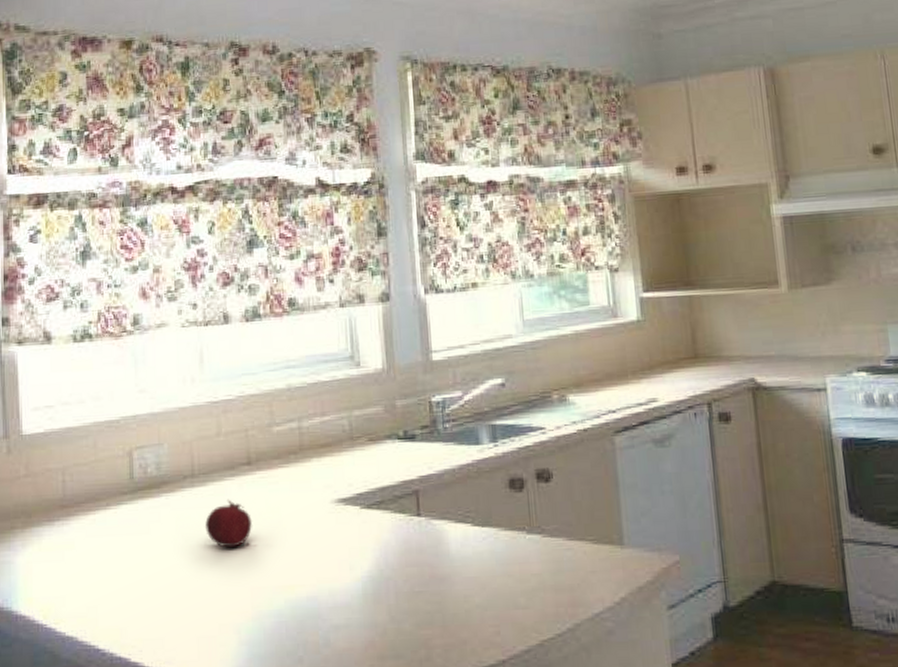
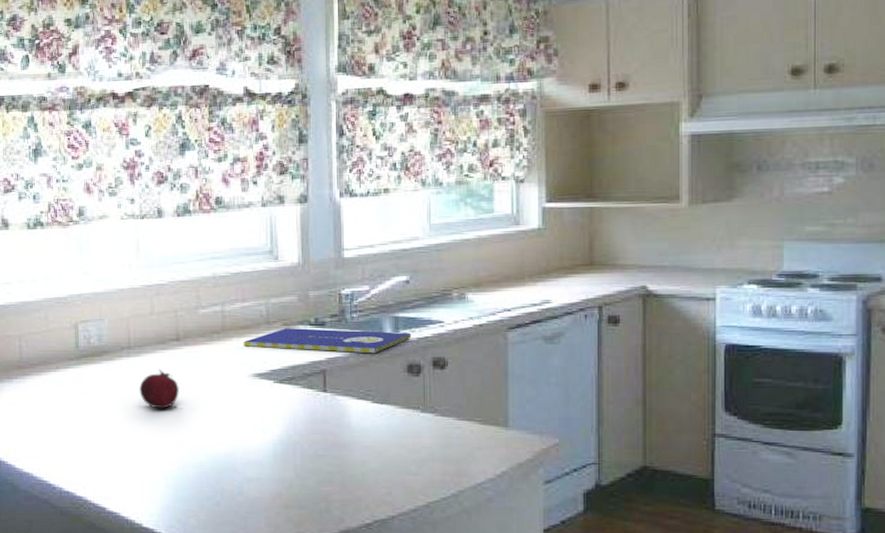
booklet: none [324,442,511,469] -> present [243,328,411,354]

